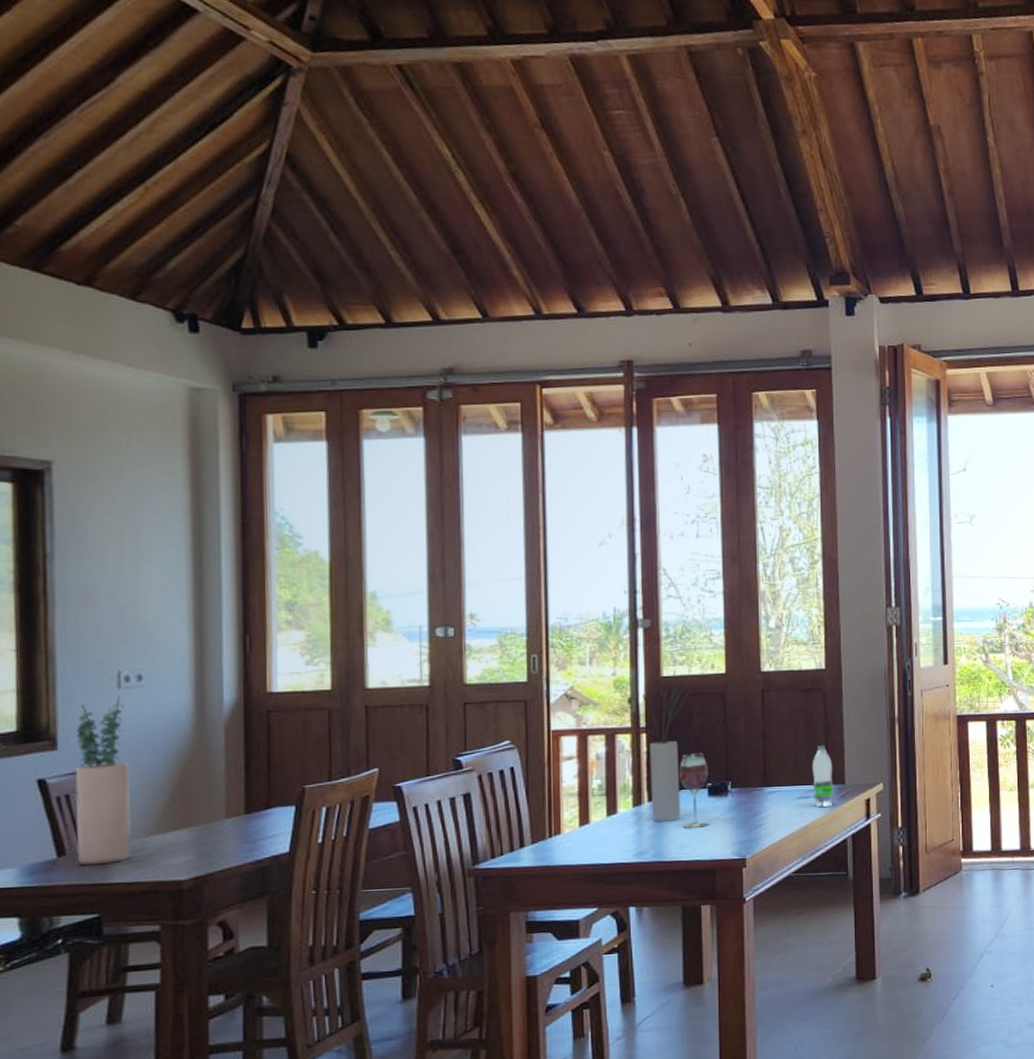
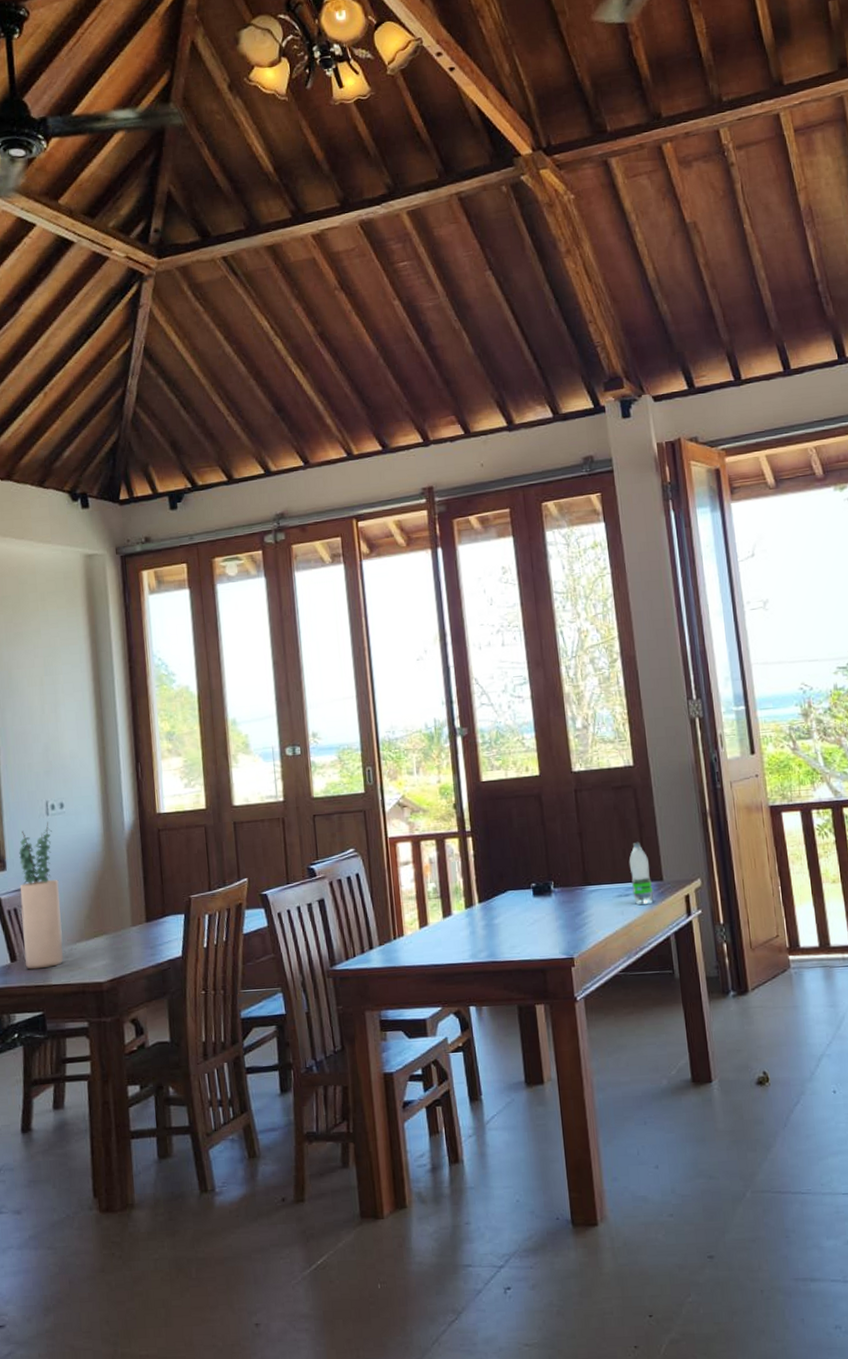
vase: present [642,670,692,823] -> none [465,774,509,924]
wineglass: present [678,753,709,828] -> none [504,854,536,928]

